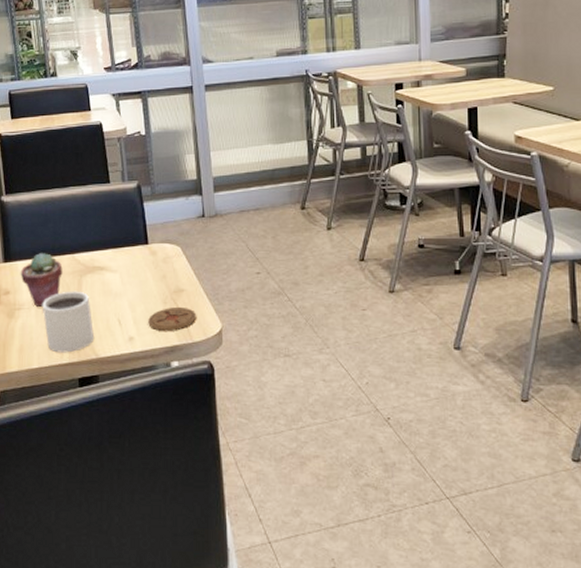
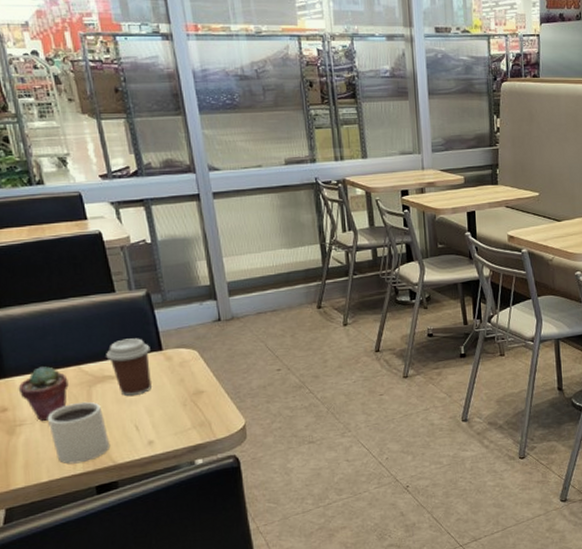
coffee cup: none [97,230,137,290] -> present [106,338,151,397]
coaster: present [148,306,197,331] -> none [168,407,219,433]

